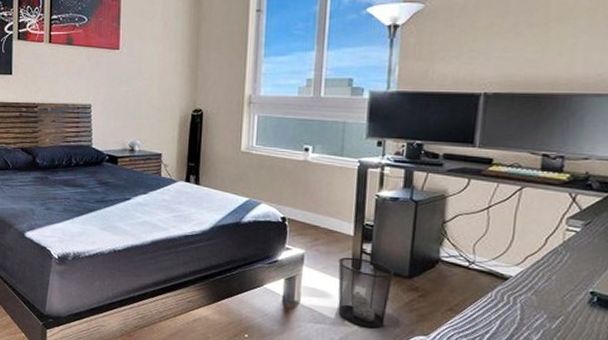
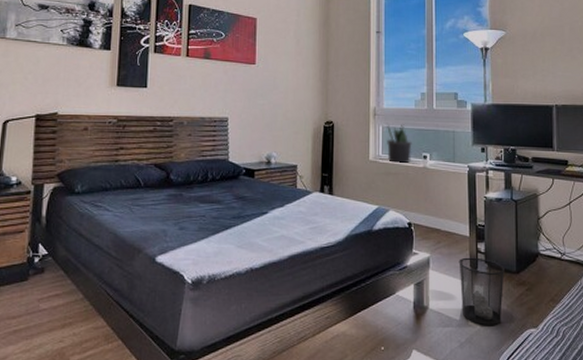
planter: none [262,111,292,155] -> present [387,122,412,163]

